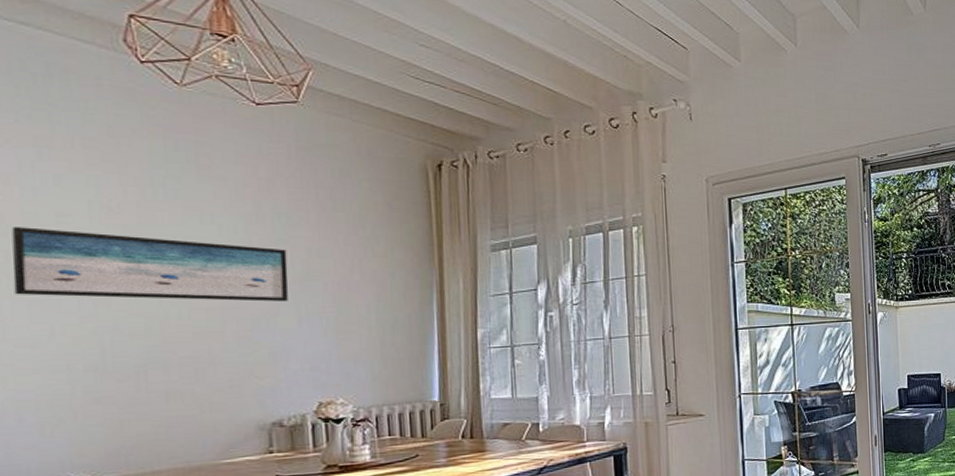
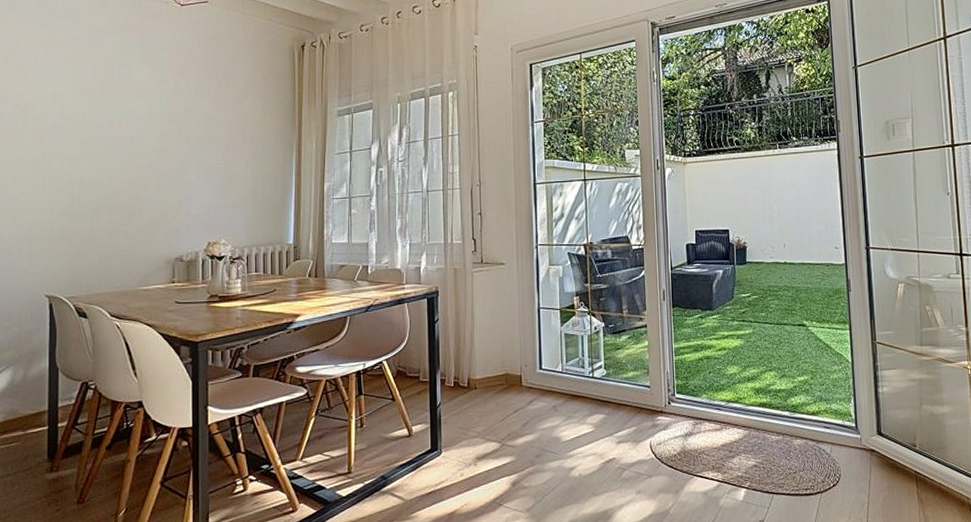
wall art: present [12,227,289,302] -> none [24,105,194,160]

